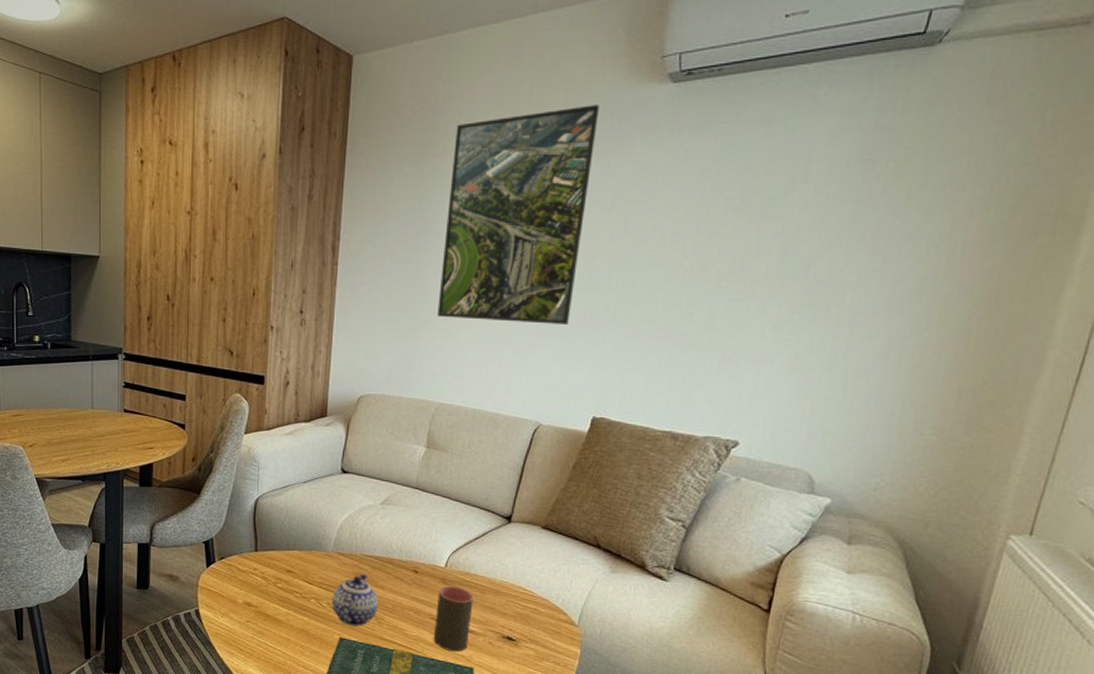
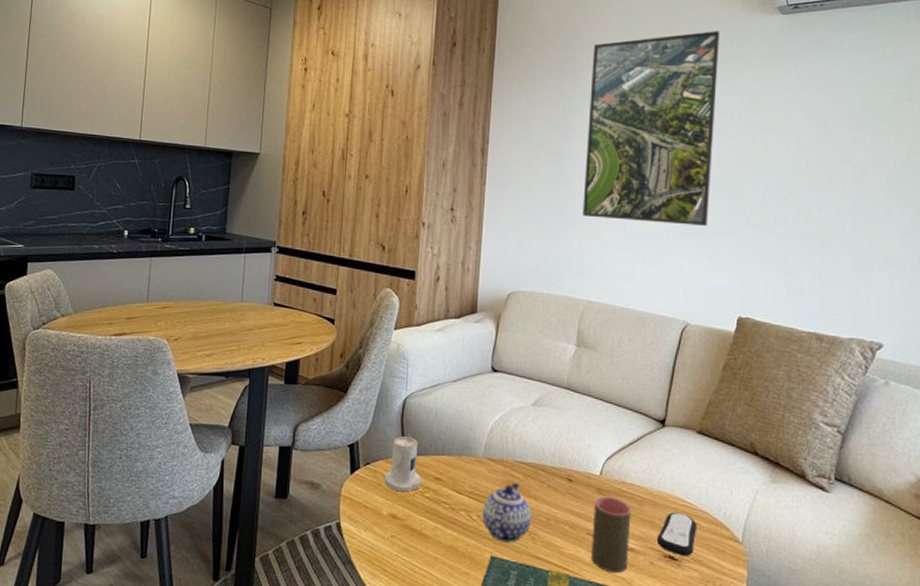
candle: none [238,531,274,583] -> present [384,433,422,492]
remote control: none [496,599,536,638] -> present [656,511,697,557]

